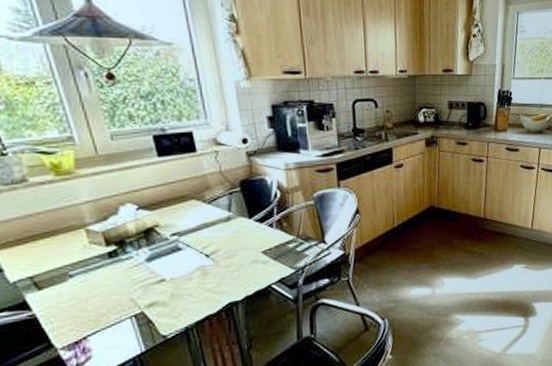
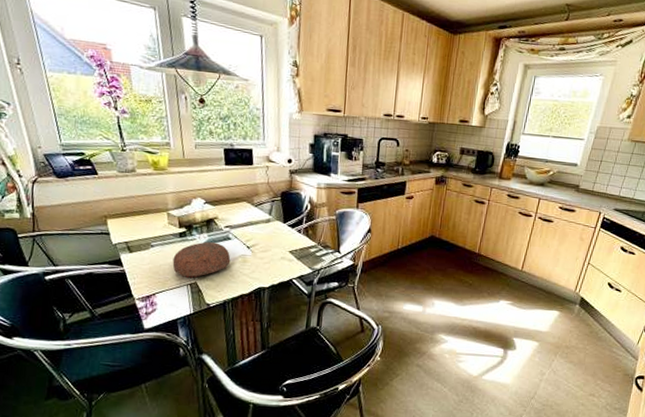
decorative bowl: none [104,257,186,309] -> present [172,242,231,279]

